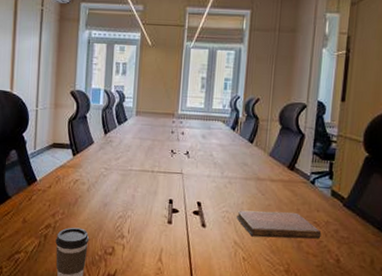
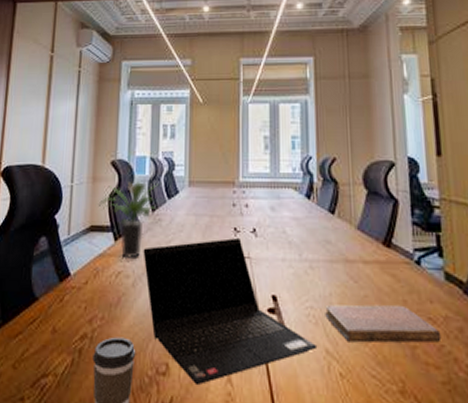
potted plant: none [59,109,114,171] -> present [98,182,162,259]
laptop computer: none [96,157,229,263] -> present [143,237,318,386]

